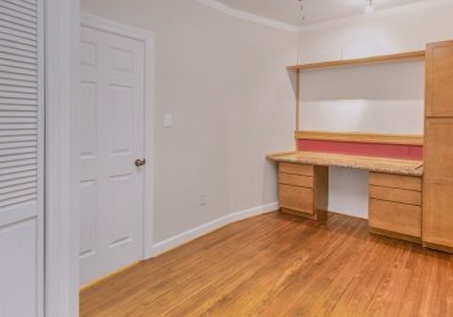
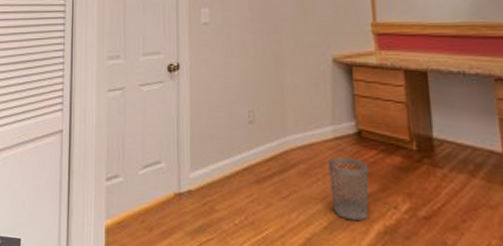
wastebasket: none [257,227,285,270] -> present [328,157,370,221]

